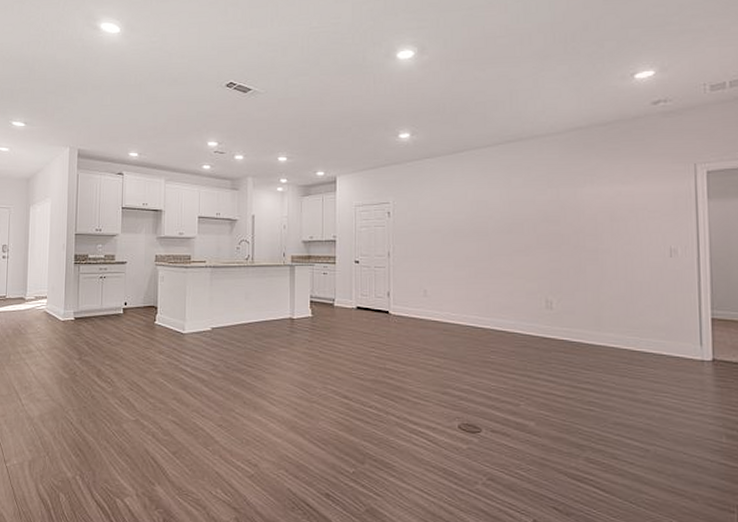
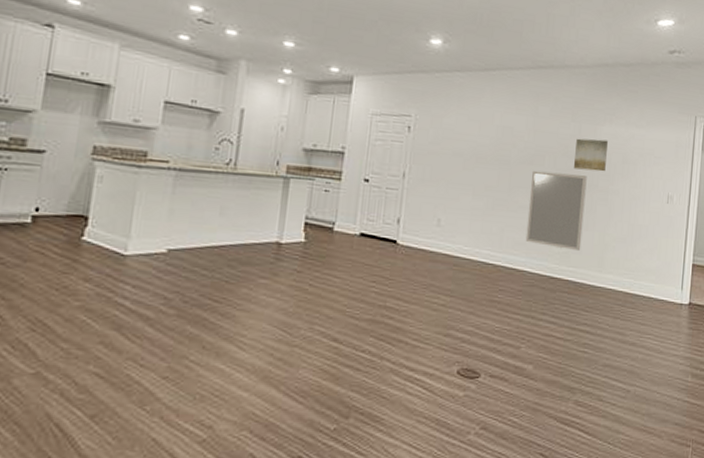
home mirror: none [511,238,574,312] -> present [525,170,587,252]
wall art: none [555,201,592,232] -> present [574,138,608,172]

